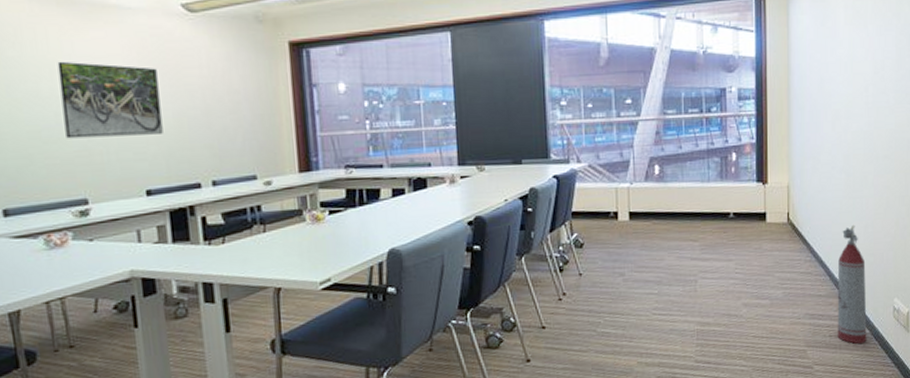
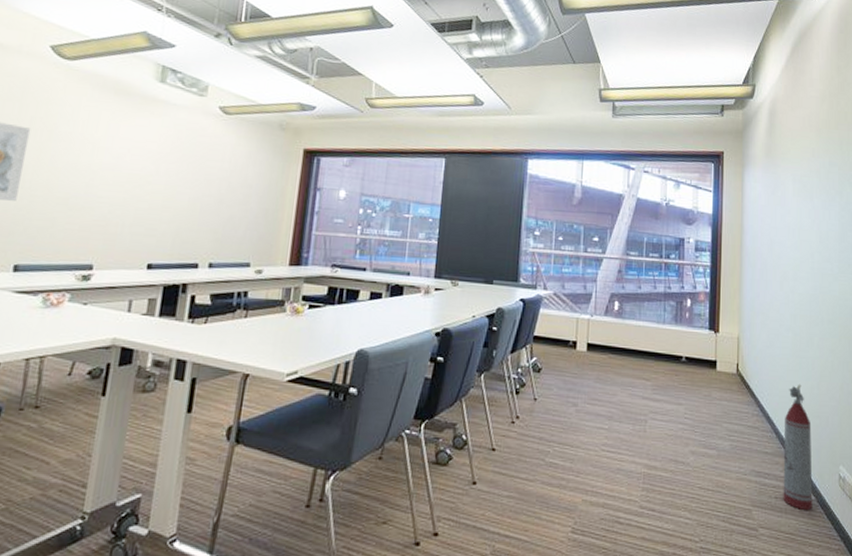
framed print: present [57,61,163,139] -> none [90,140,185,215]

